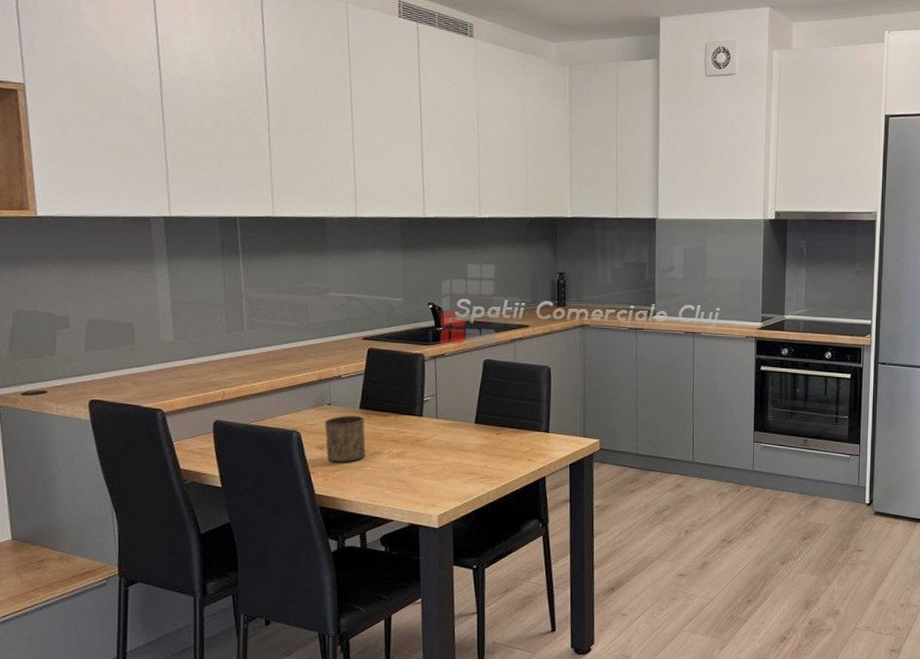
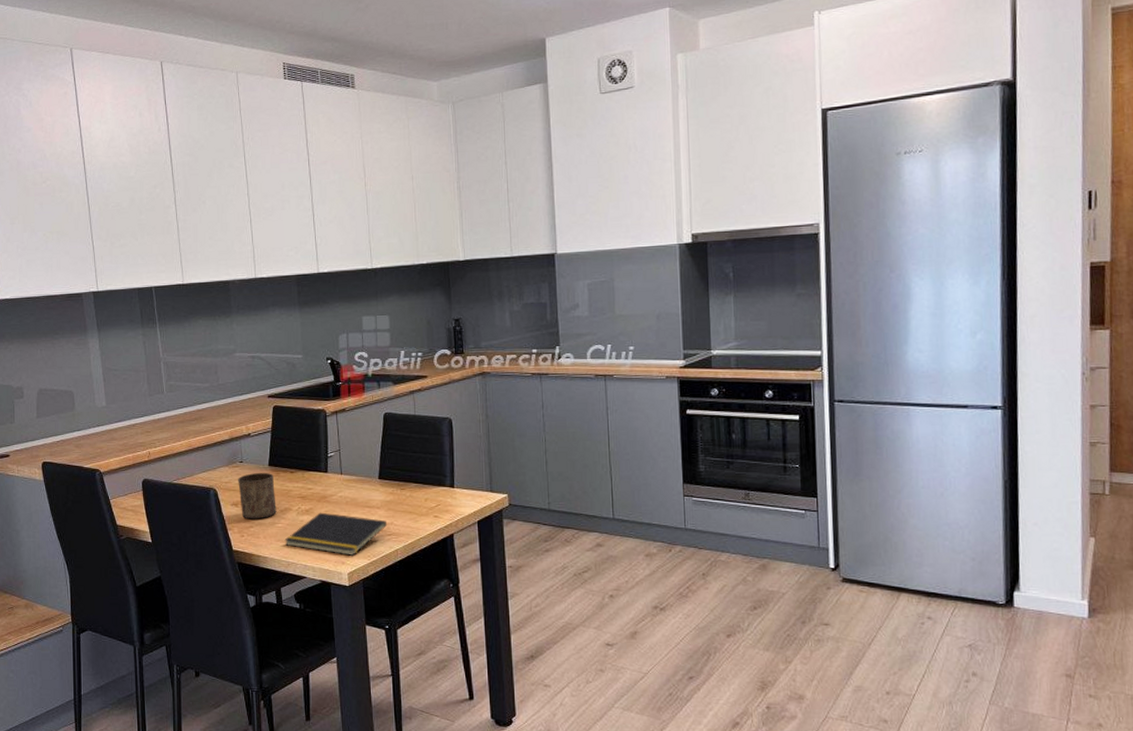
notepad: none [372,456,481,498] -> present [284,512,388,556]

